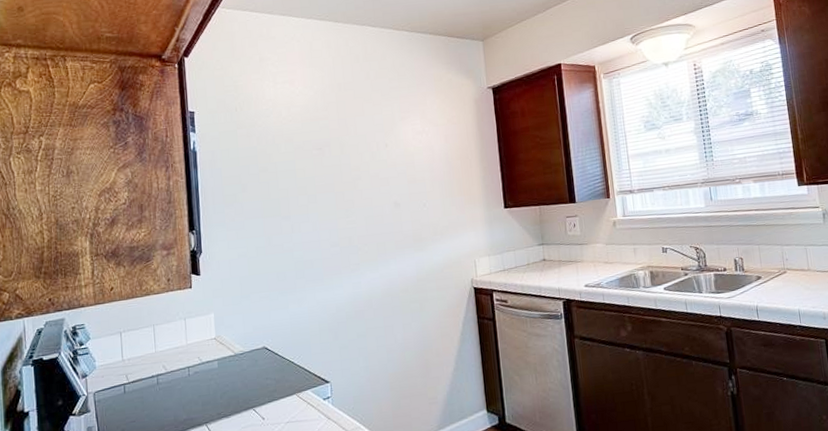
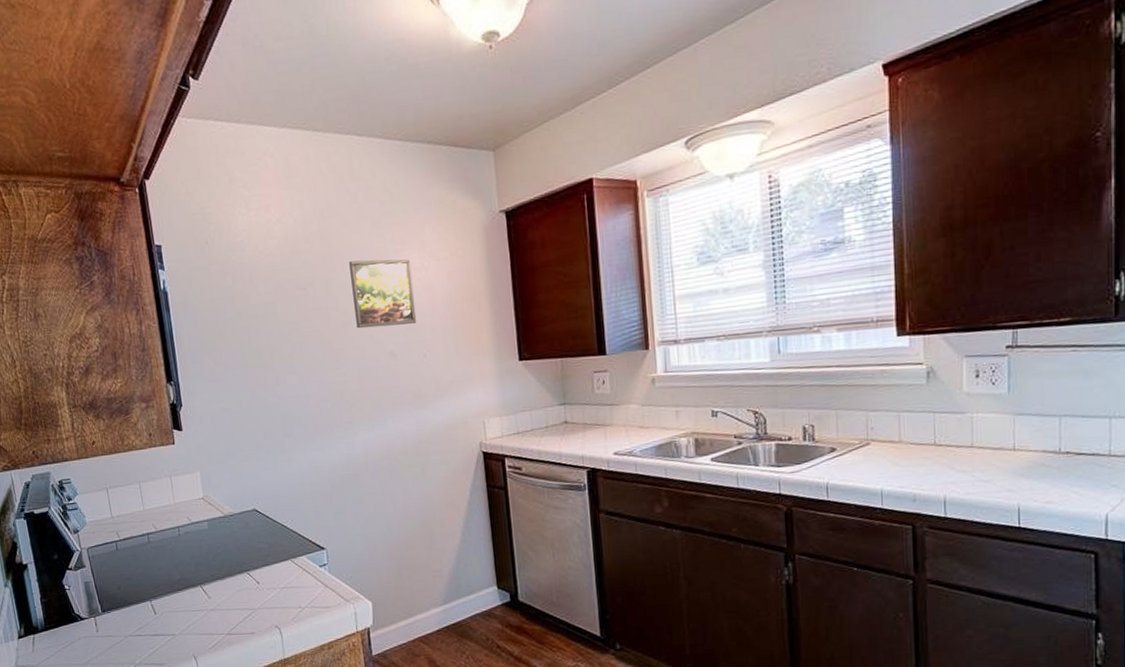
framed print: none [361,125,418,183] -> present [349,259,417,329]

